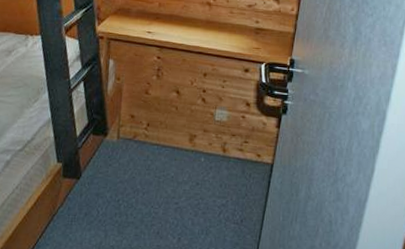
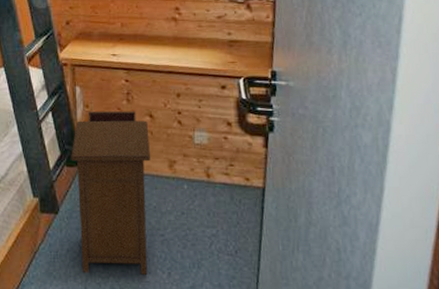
nightstand: none [98,83,175,239] -> present [71,110,150,275]

